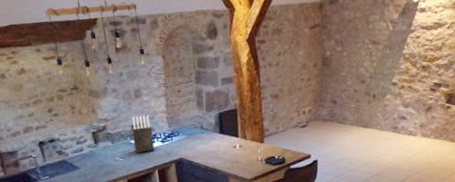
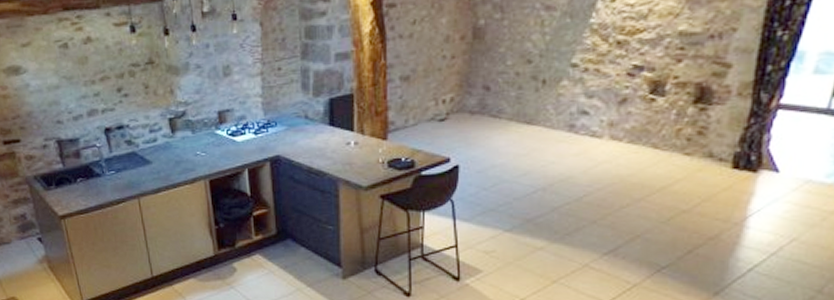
knife block: present [132,115,154,153] -> none [218,98,245,147]

